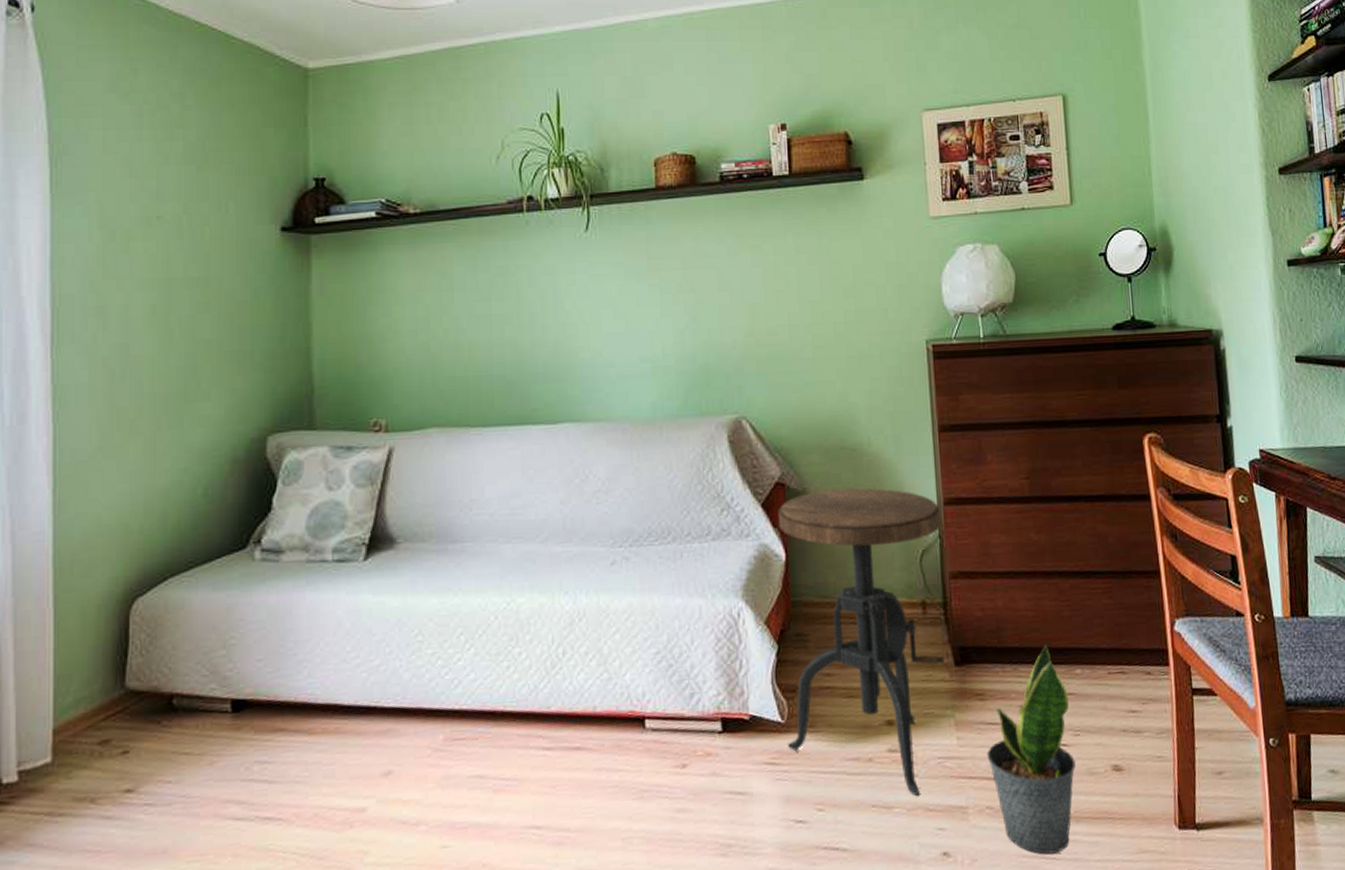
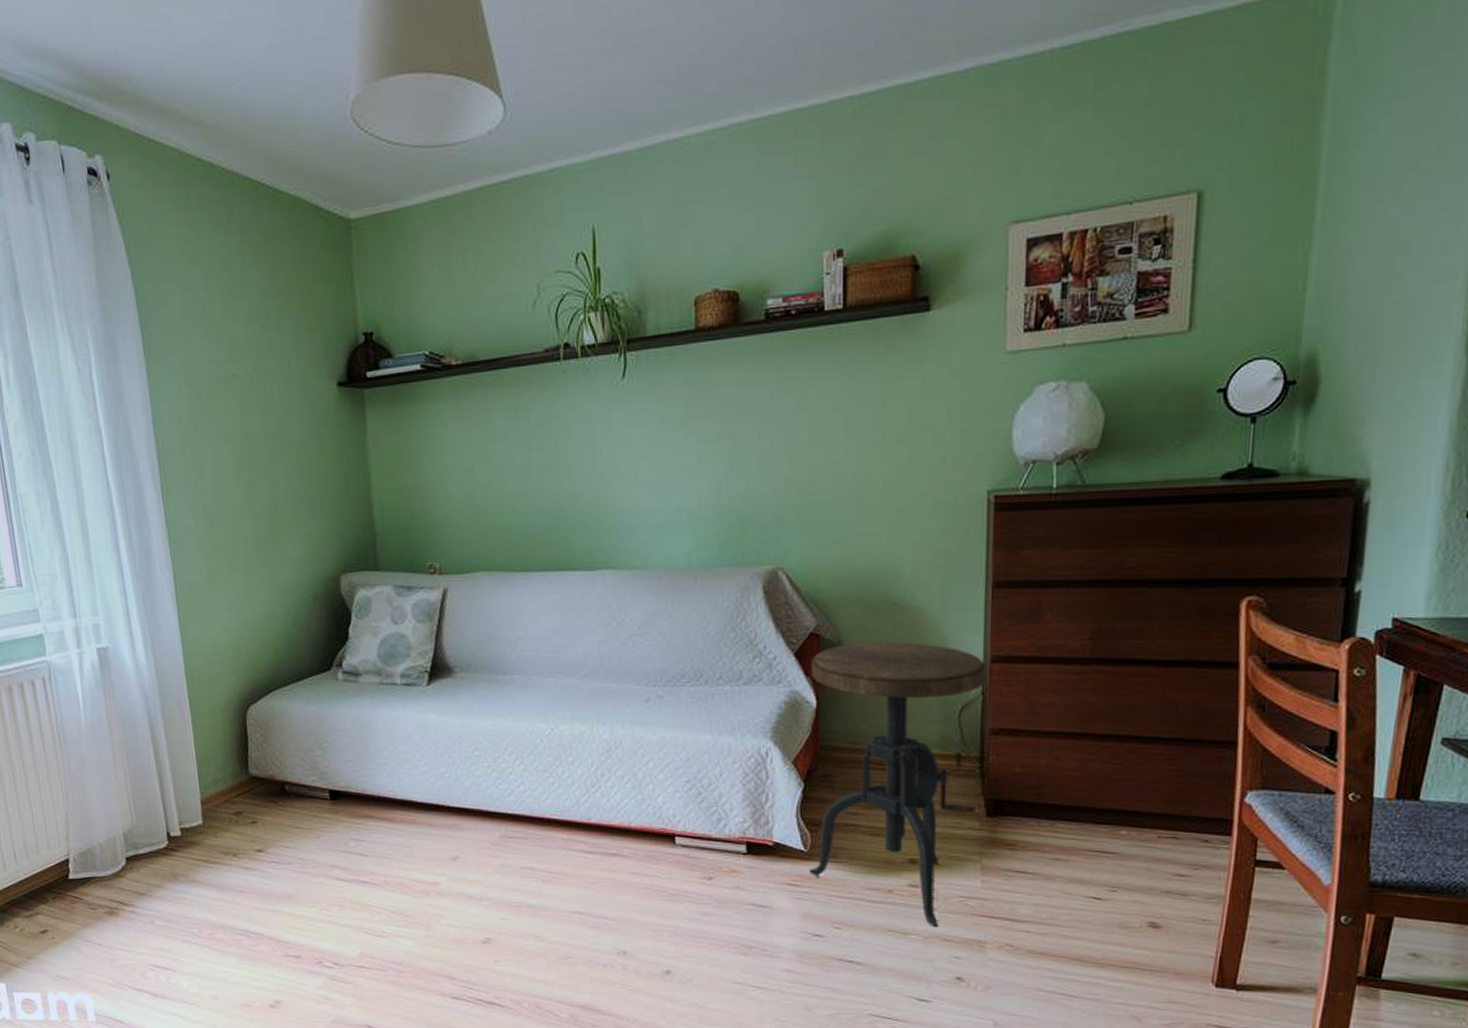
potted plant: present [986,644,1076,855] -> none [1011,804,1108,992]

